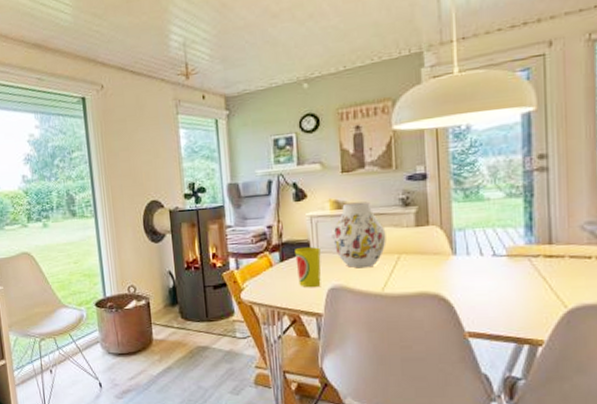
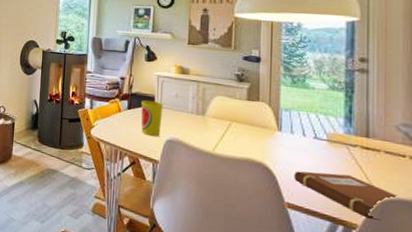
vase: present [331,201,387,269] -> none [174,70,221,128]
notebook: none [473,289,586,332] -> present [294,171,399,221]

